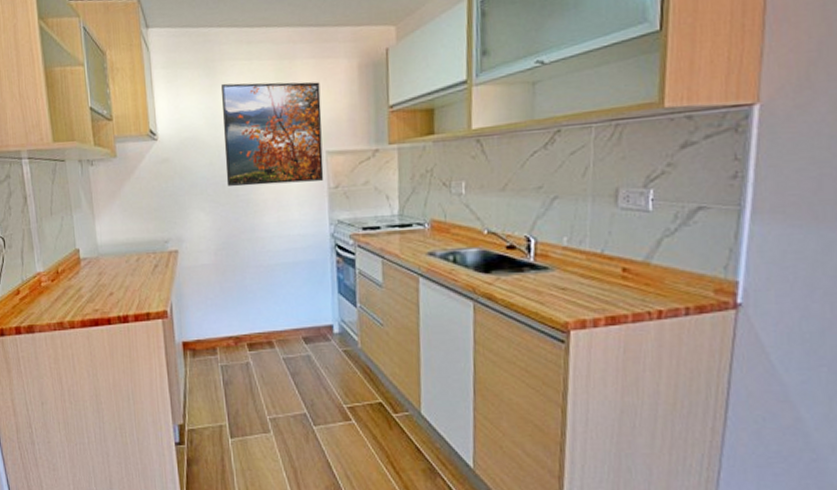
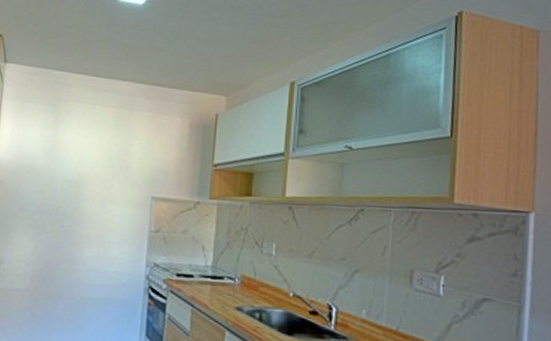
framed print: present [221,81,324,187] -> none [54,121,154,223]

